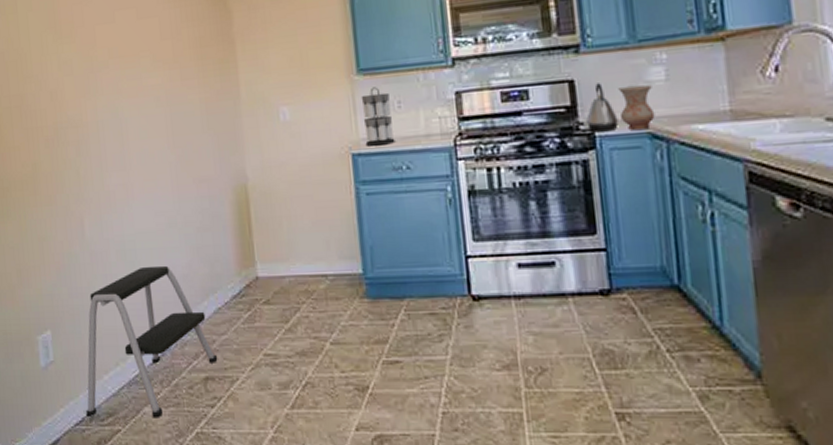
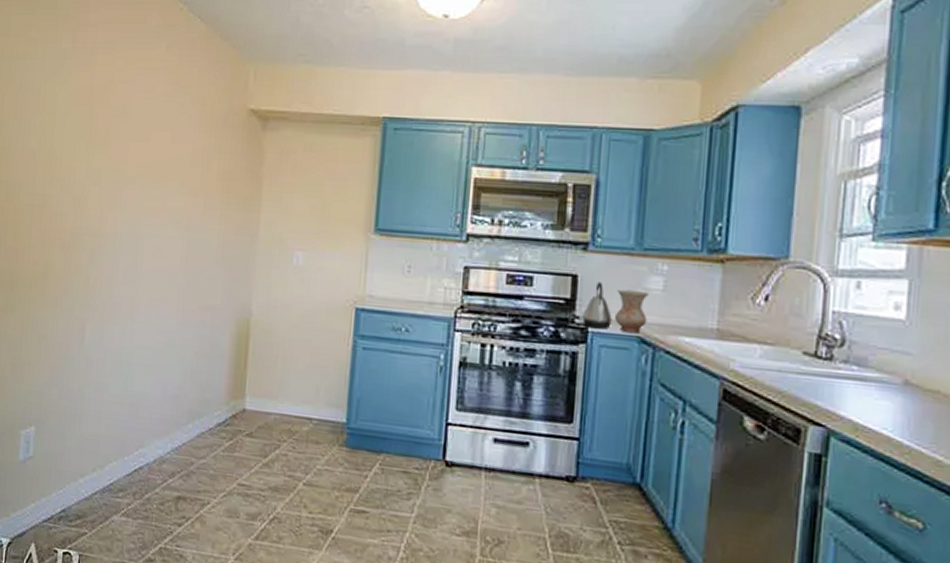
step stool: present [86,265,218,418] -> none [55,381,193,528]
spice rack: present [361,87,395,146] -> none [370,248,401,306]

